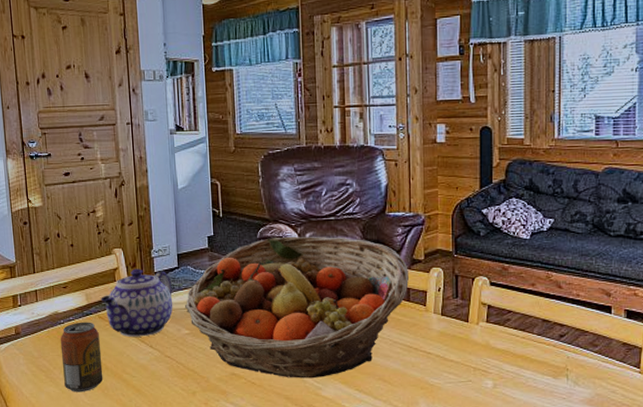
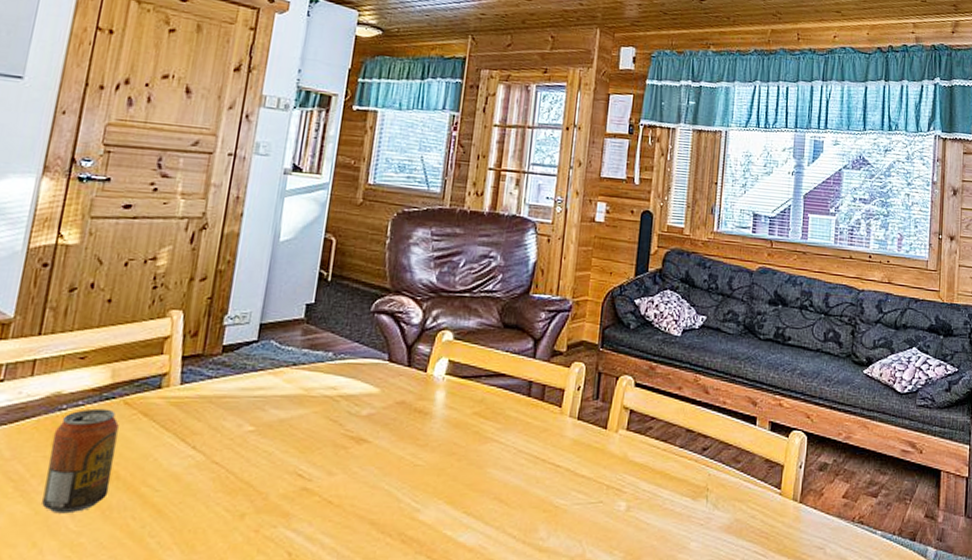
teapot: present [101,269,173,337] -> none [134,338,244,433]
fruit basket: present [185,236,409,379] -> none [255,312,547,497]

